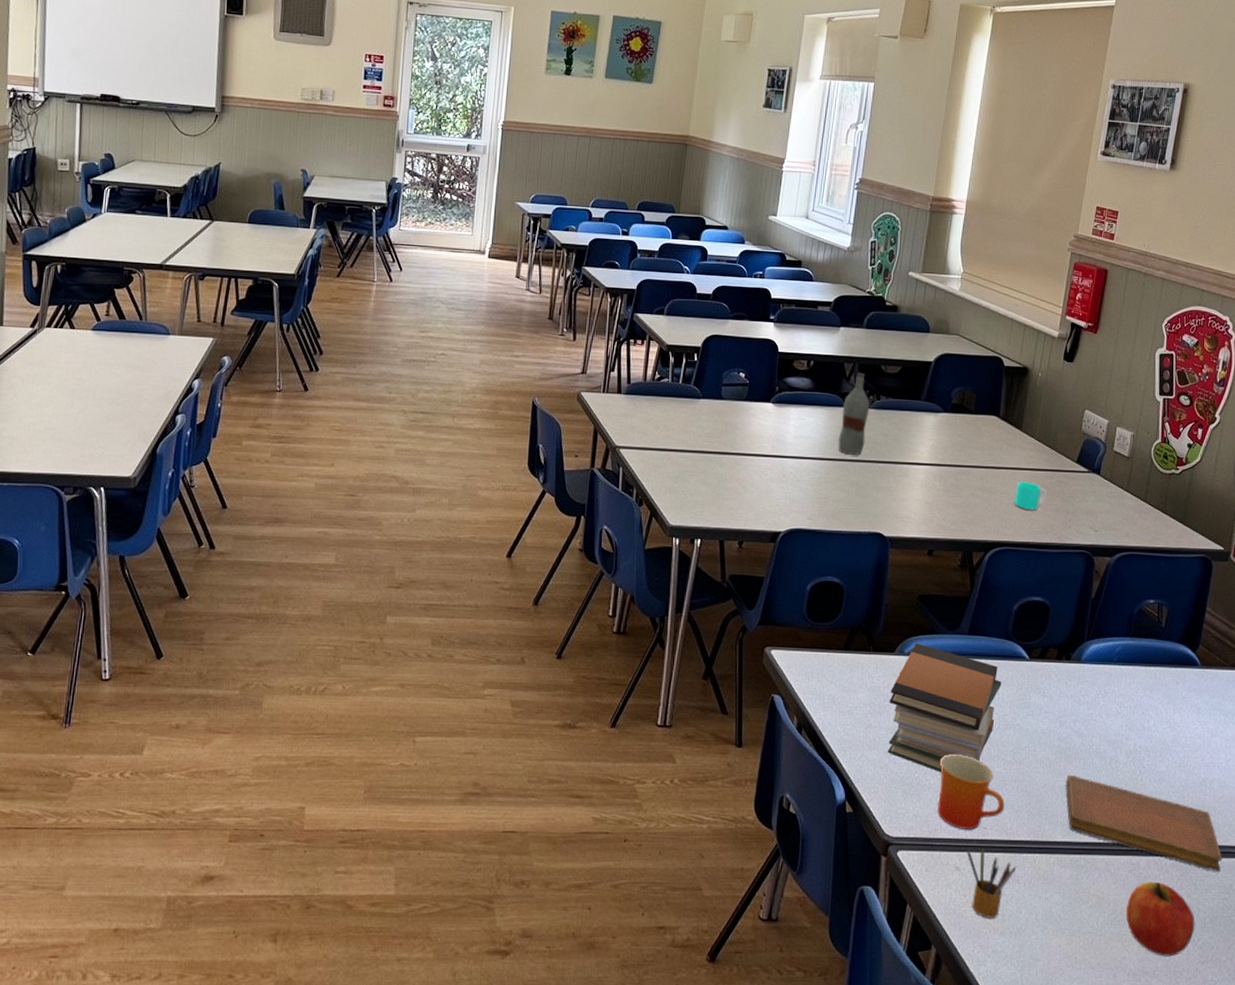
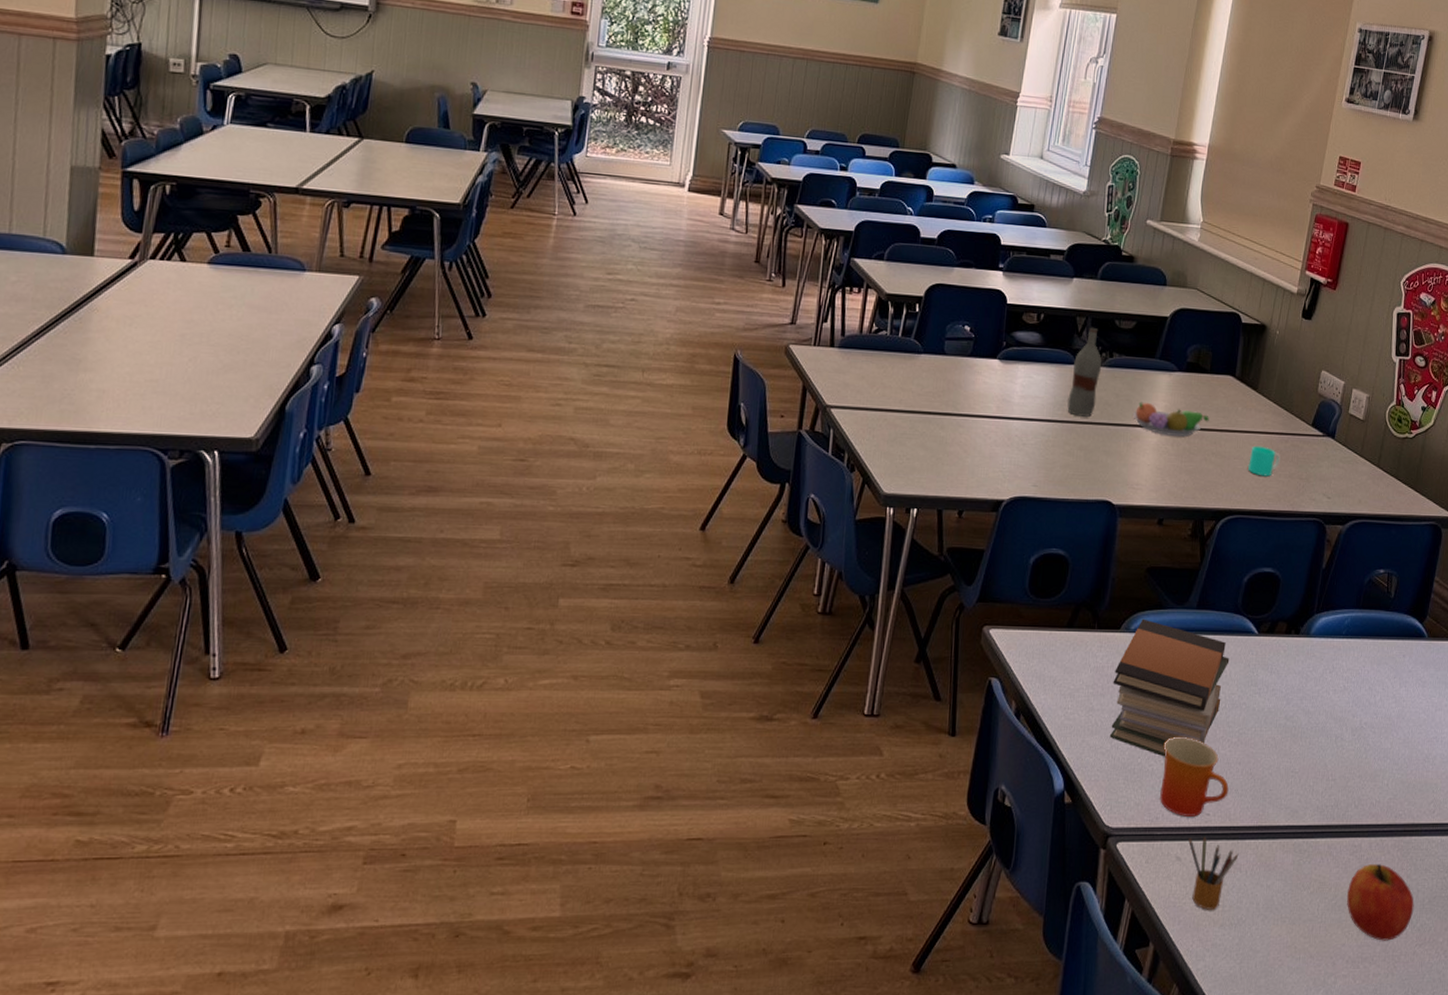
fruit bowl: none [901,441,975,473] -> present [1133,401,1209,437]
notebook: present [1066,775,1222,872] -> none [1290,756,1442,850]

